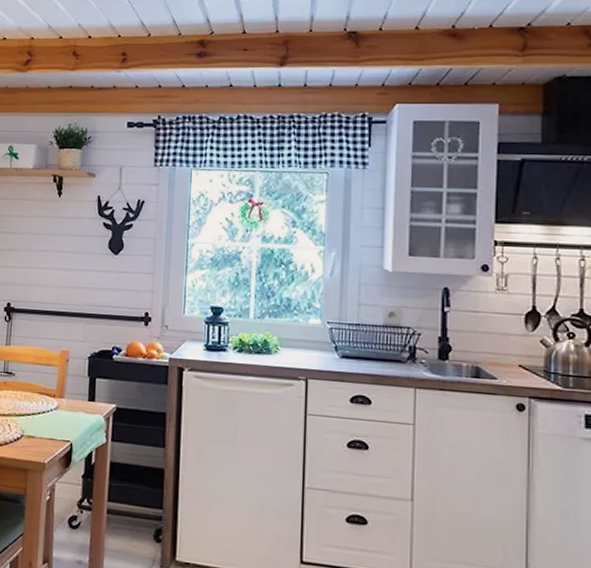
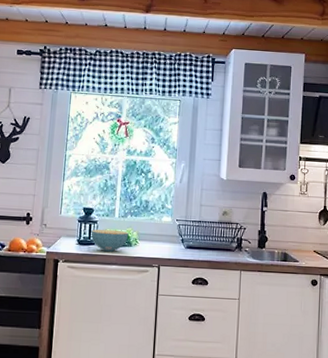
cereal bowl: none [221,332,267,360] -> present [91,229,129,252]

